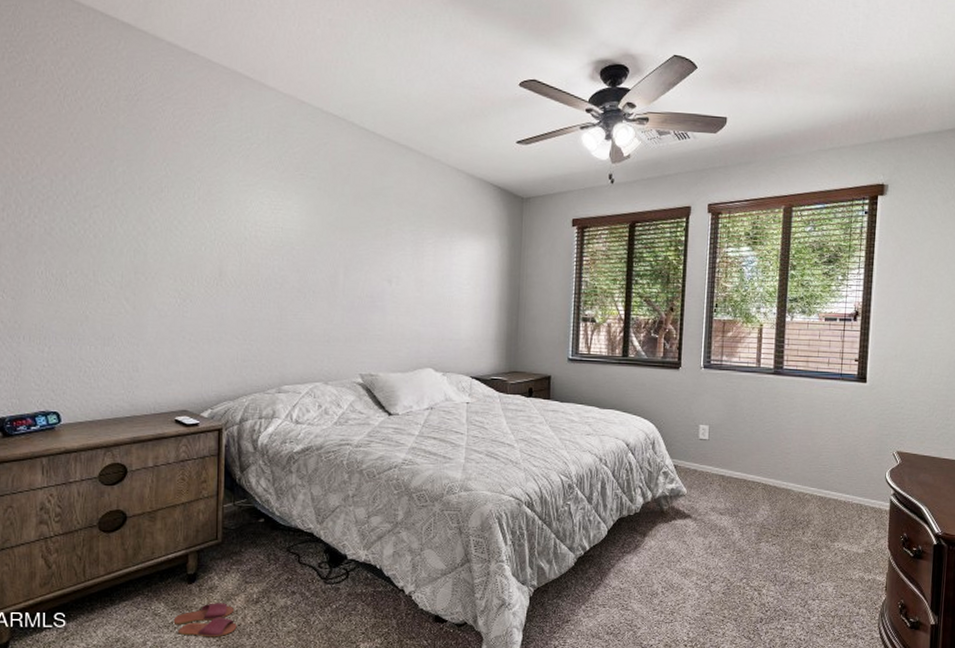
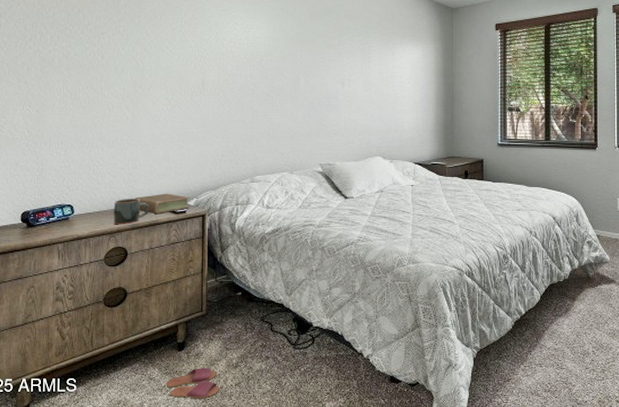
mug: none [109,407,153,438] -> present [113,199,149,225]
book: none [137,402,204,427] -> present [135,193,190,215]

